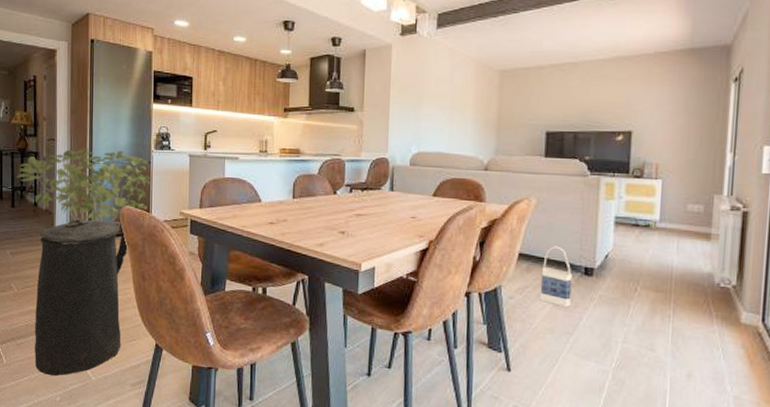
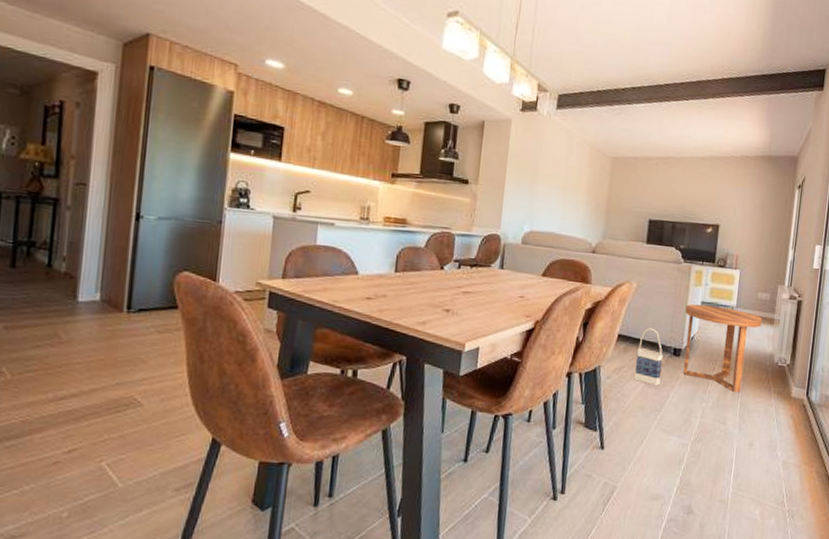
shrub: present [16,148,152,227] -> none [21,198,222,298]
trash can: present [35,217,129,377] -> none [32,284,185,486]
side table: none [596,219,695,316] -> present [683,304,763,392]

